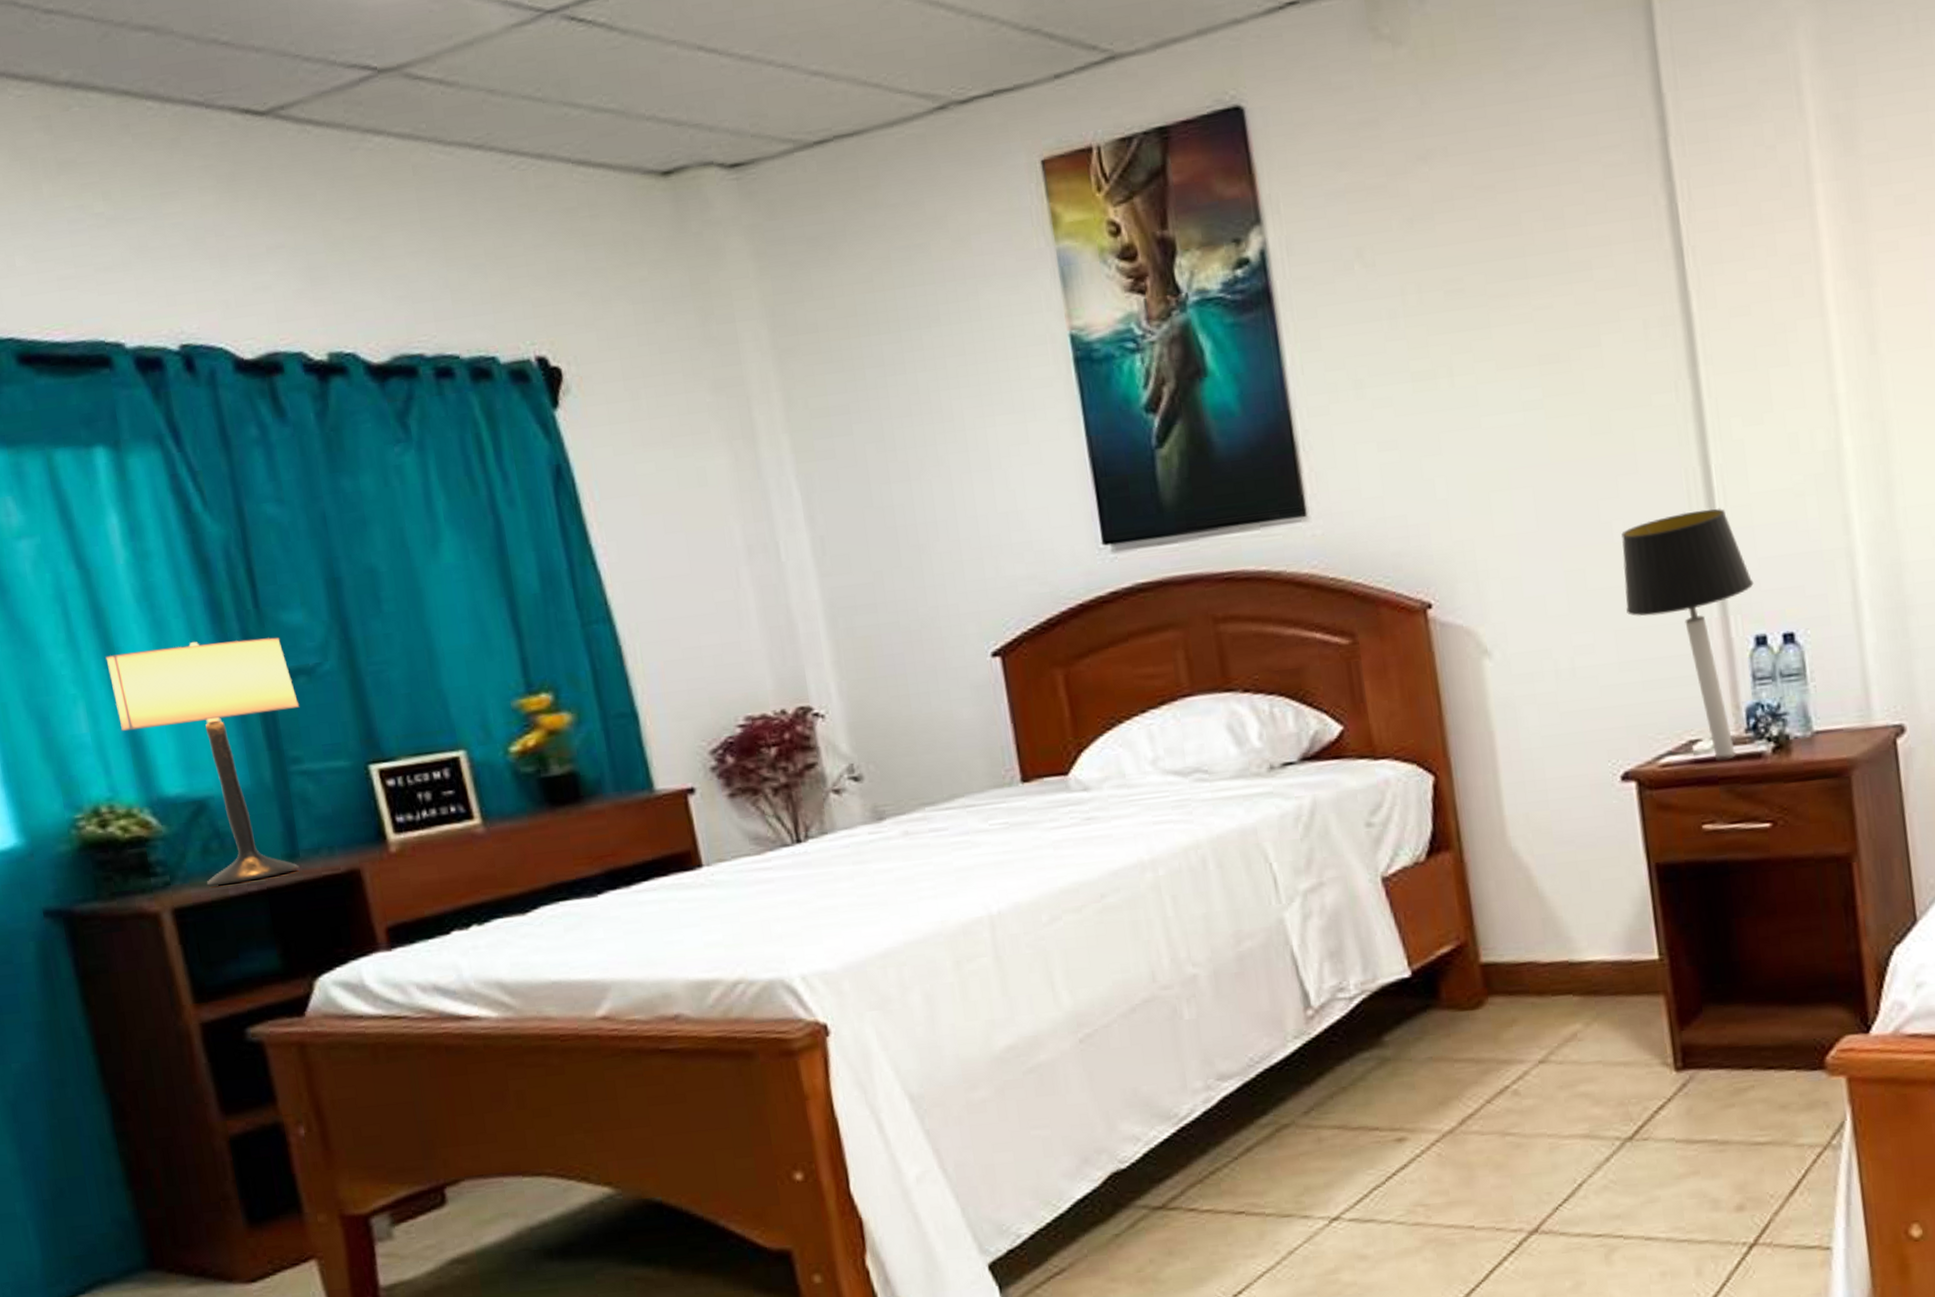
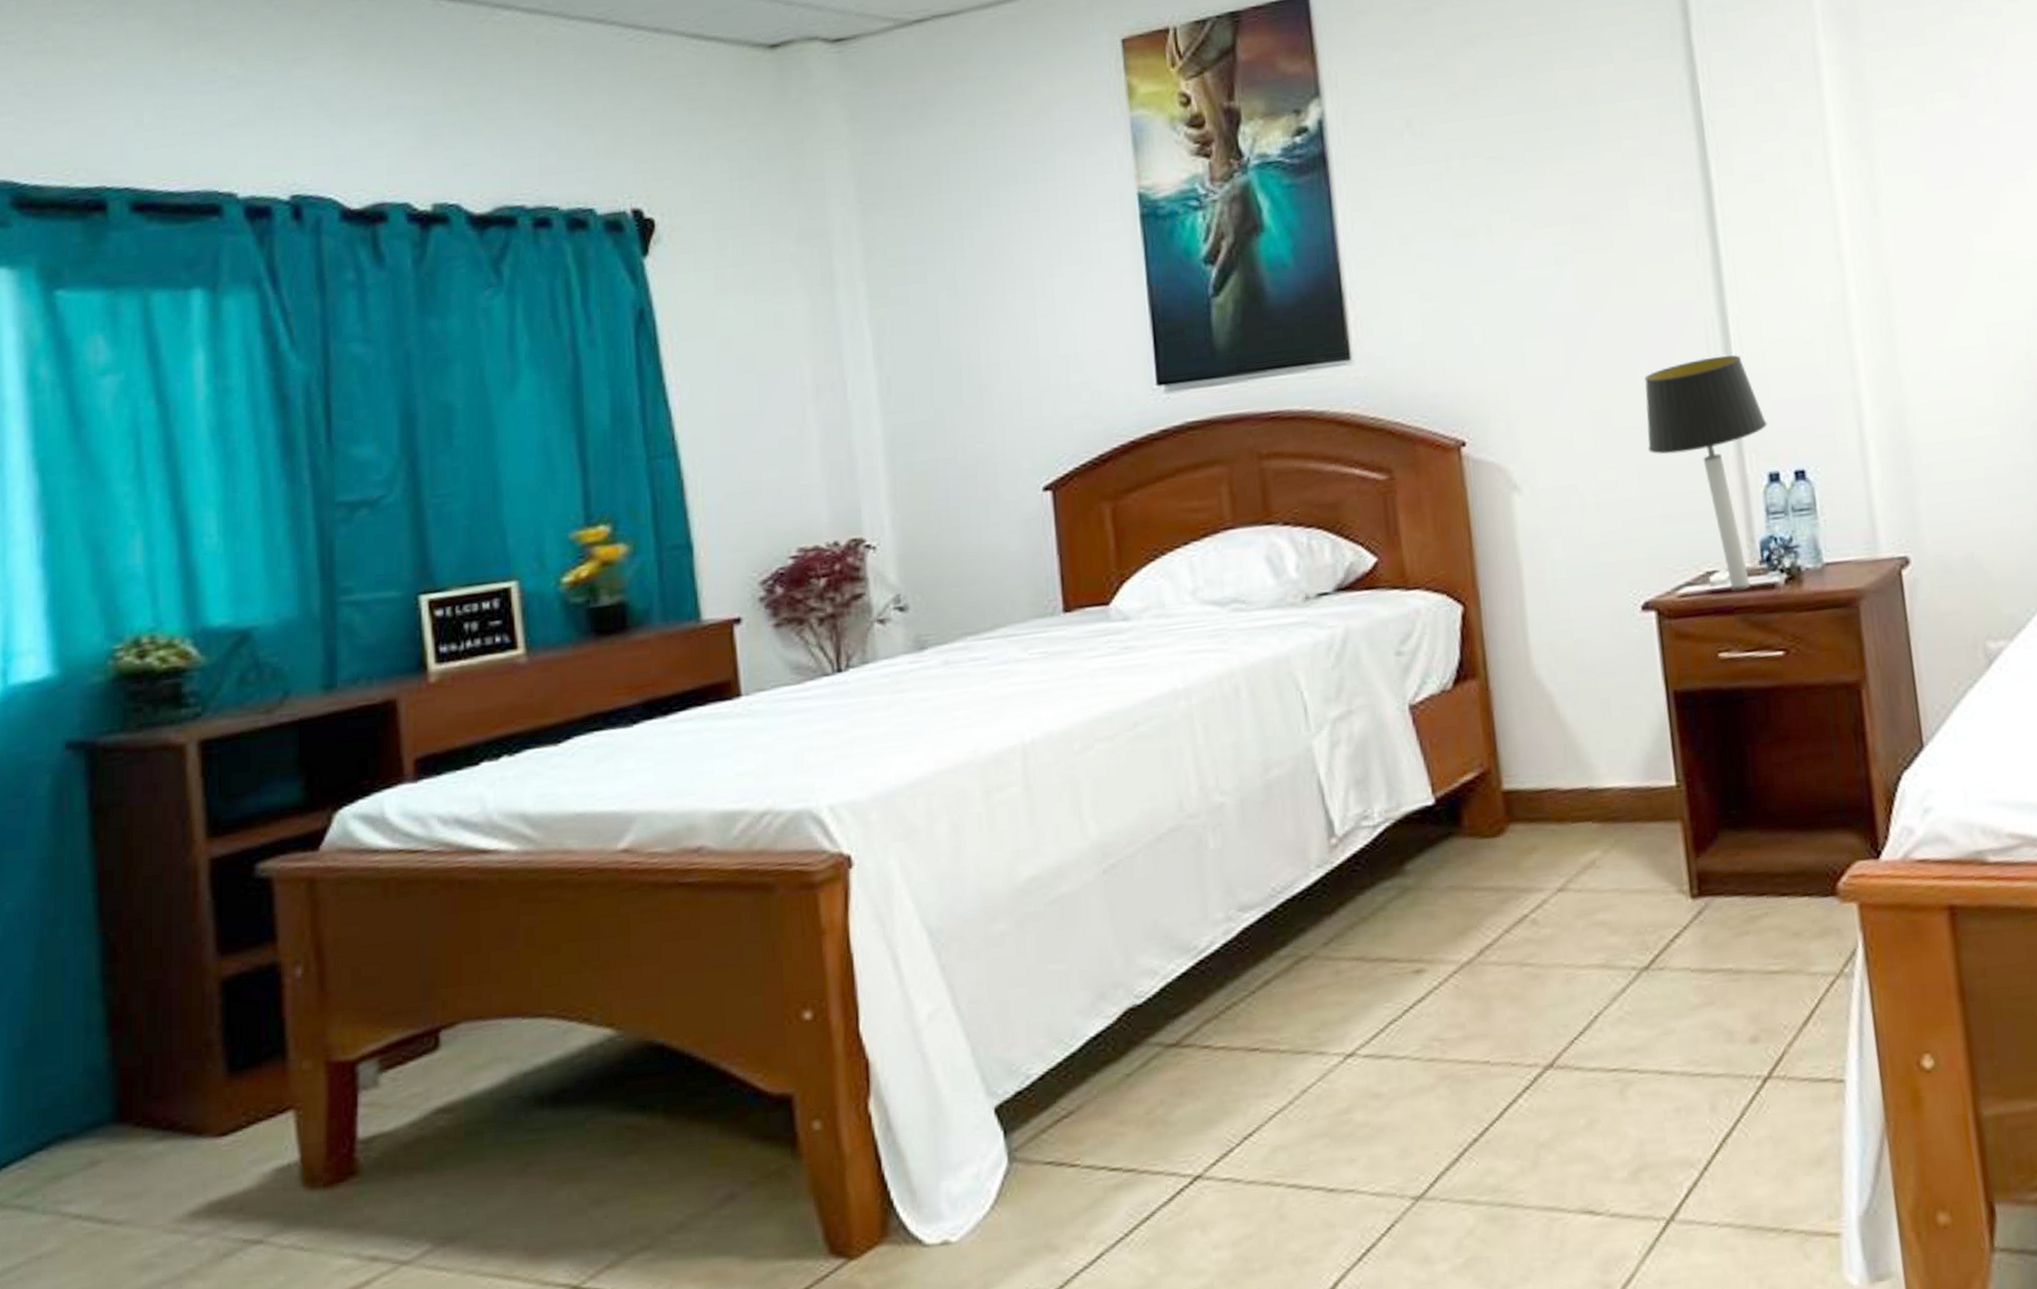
table lamp: present [105,637,300,887] -> none [171,470,358,718]

